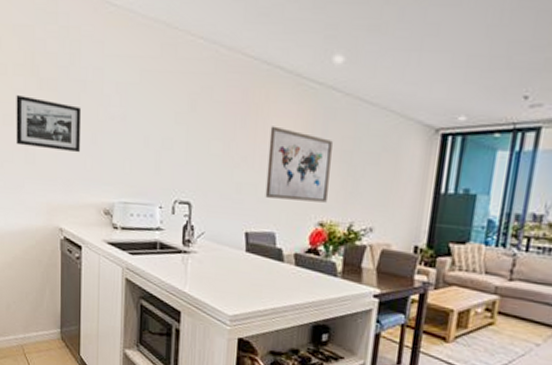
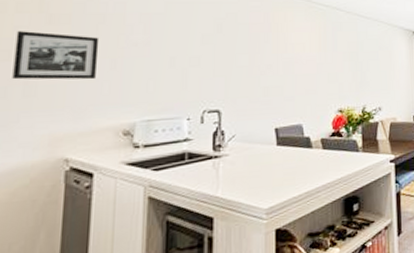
wall art: present [265,126,333,203] -> none [290,39,343,96]

